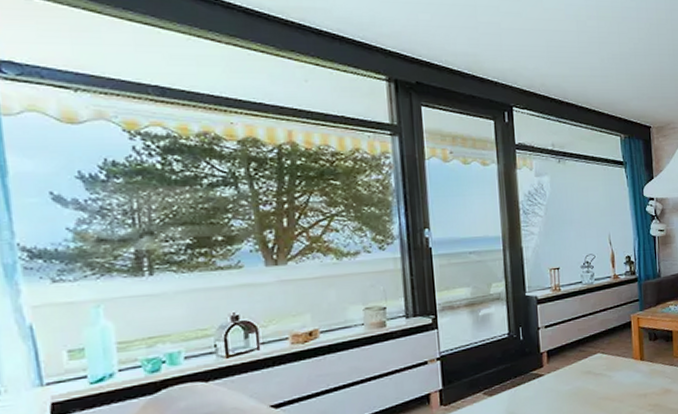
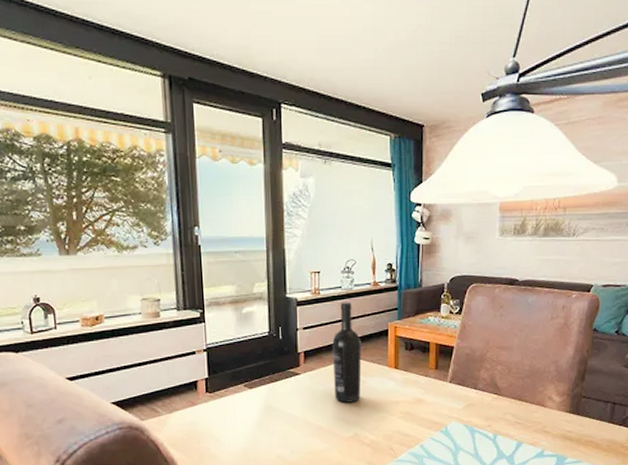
wine bottle: none [575,296,608,401] -> present [332,302,361,403]

